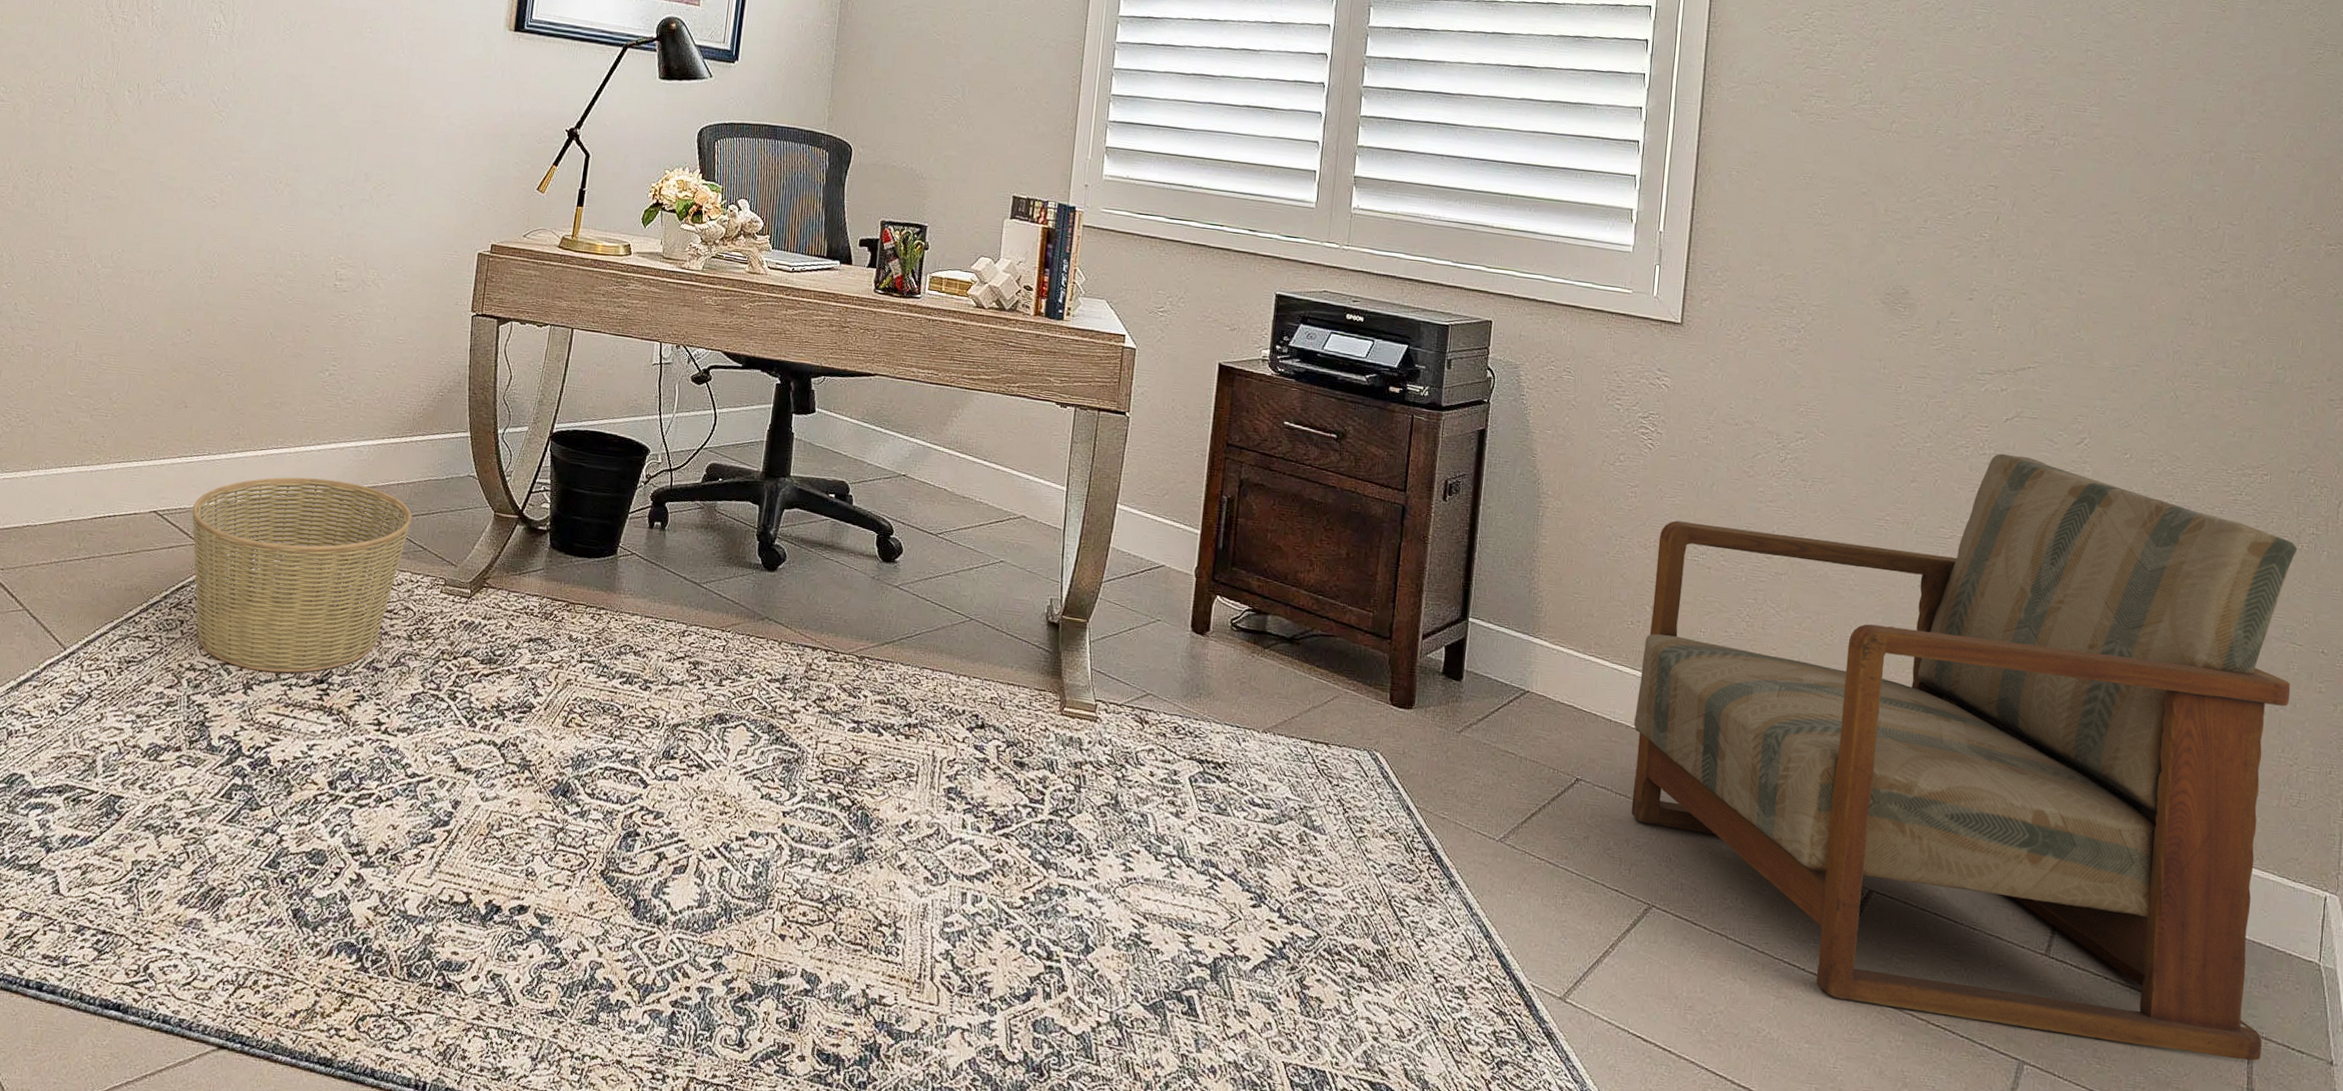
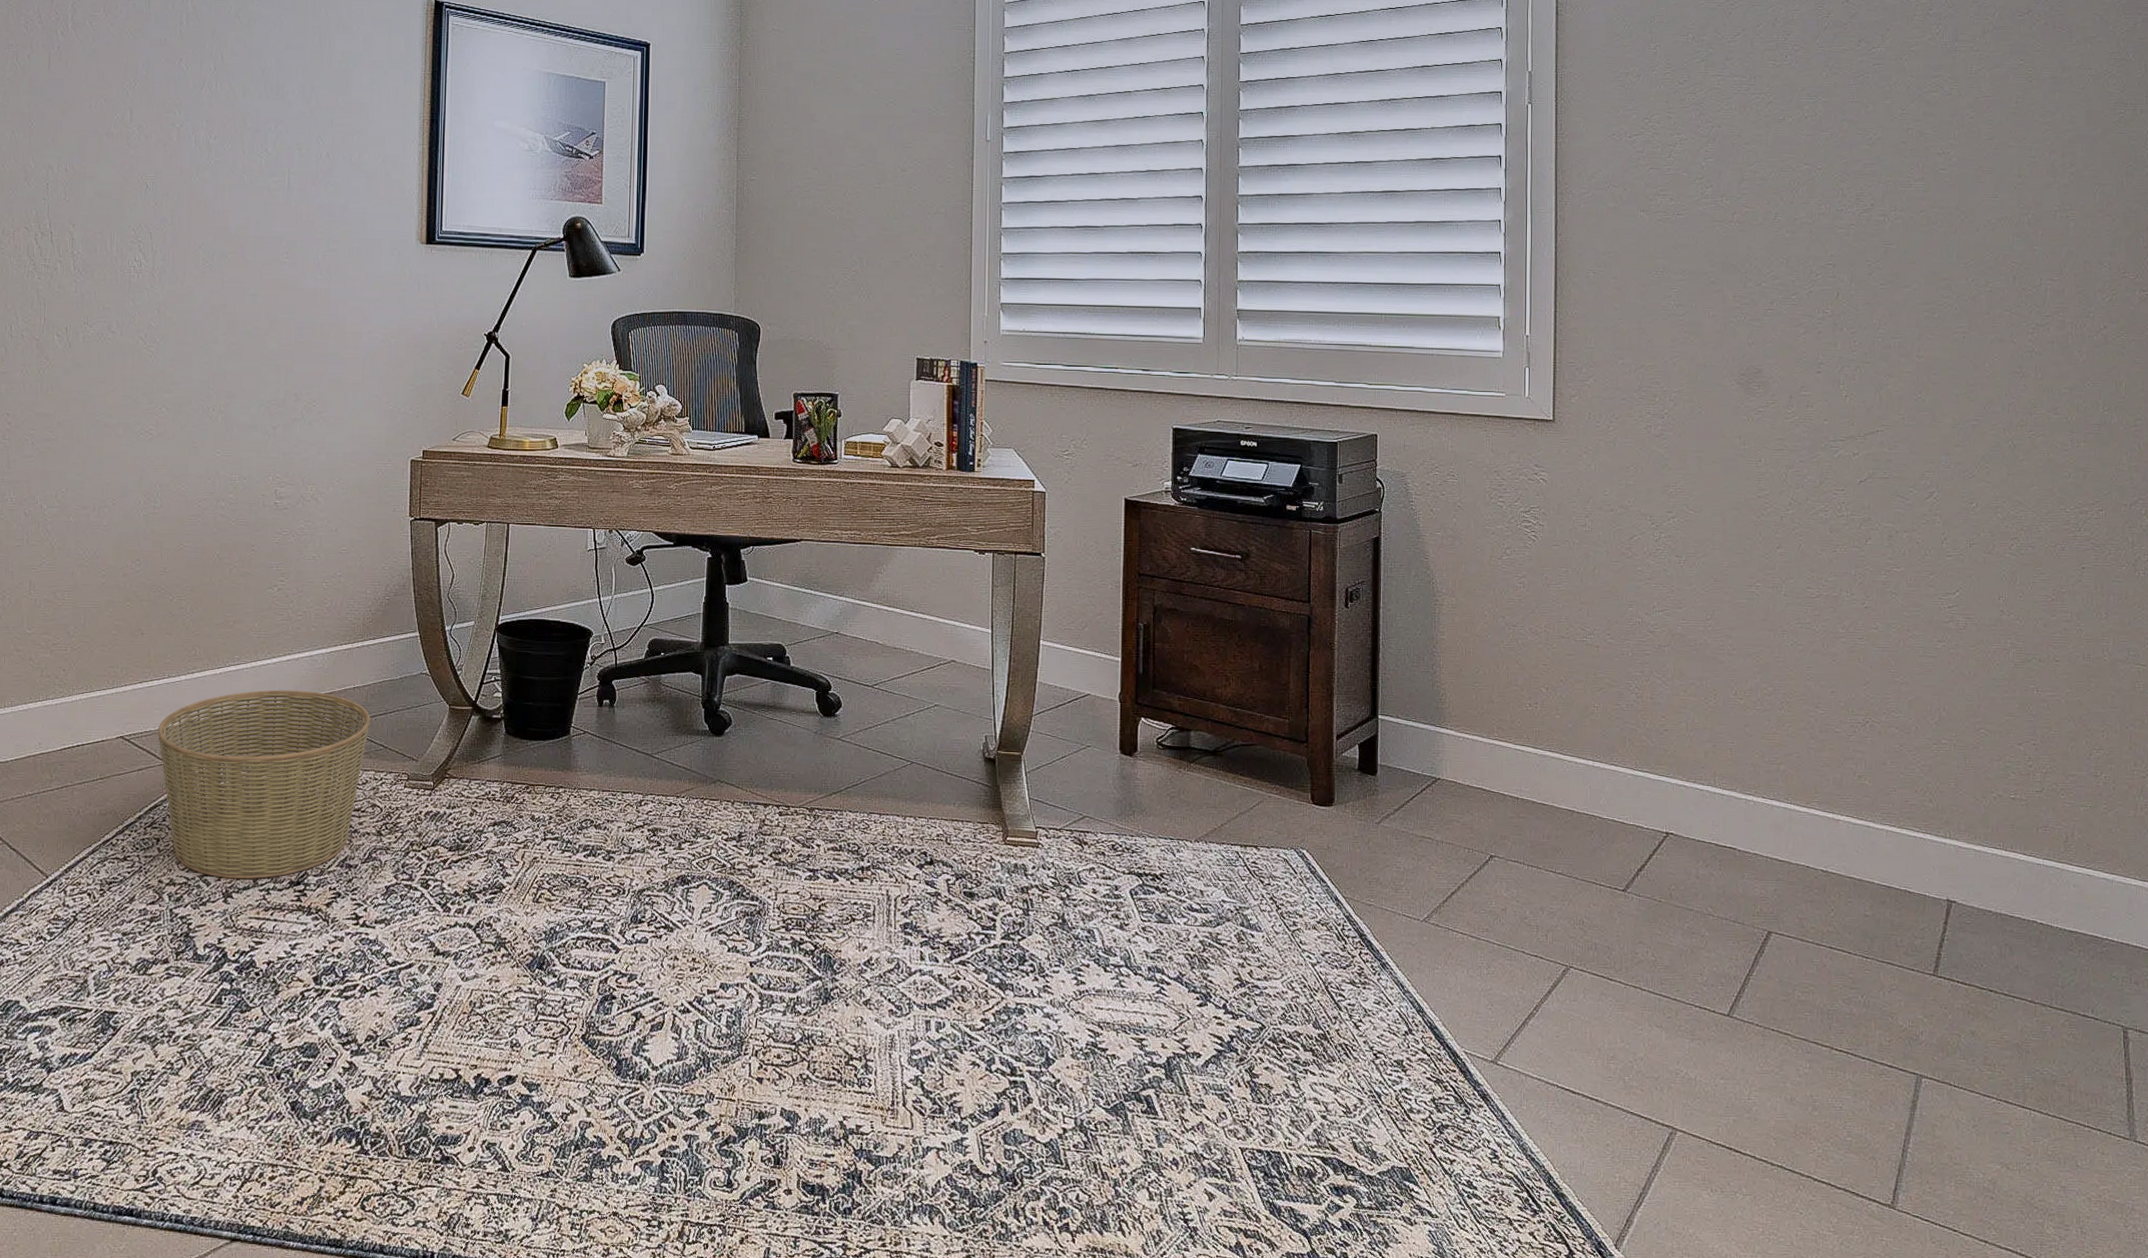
armchair: present [1631,453,2298,1061] -> none [1540,514,2138,1053]

